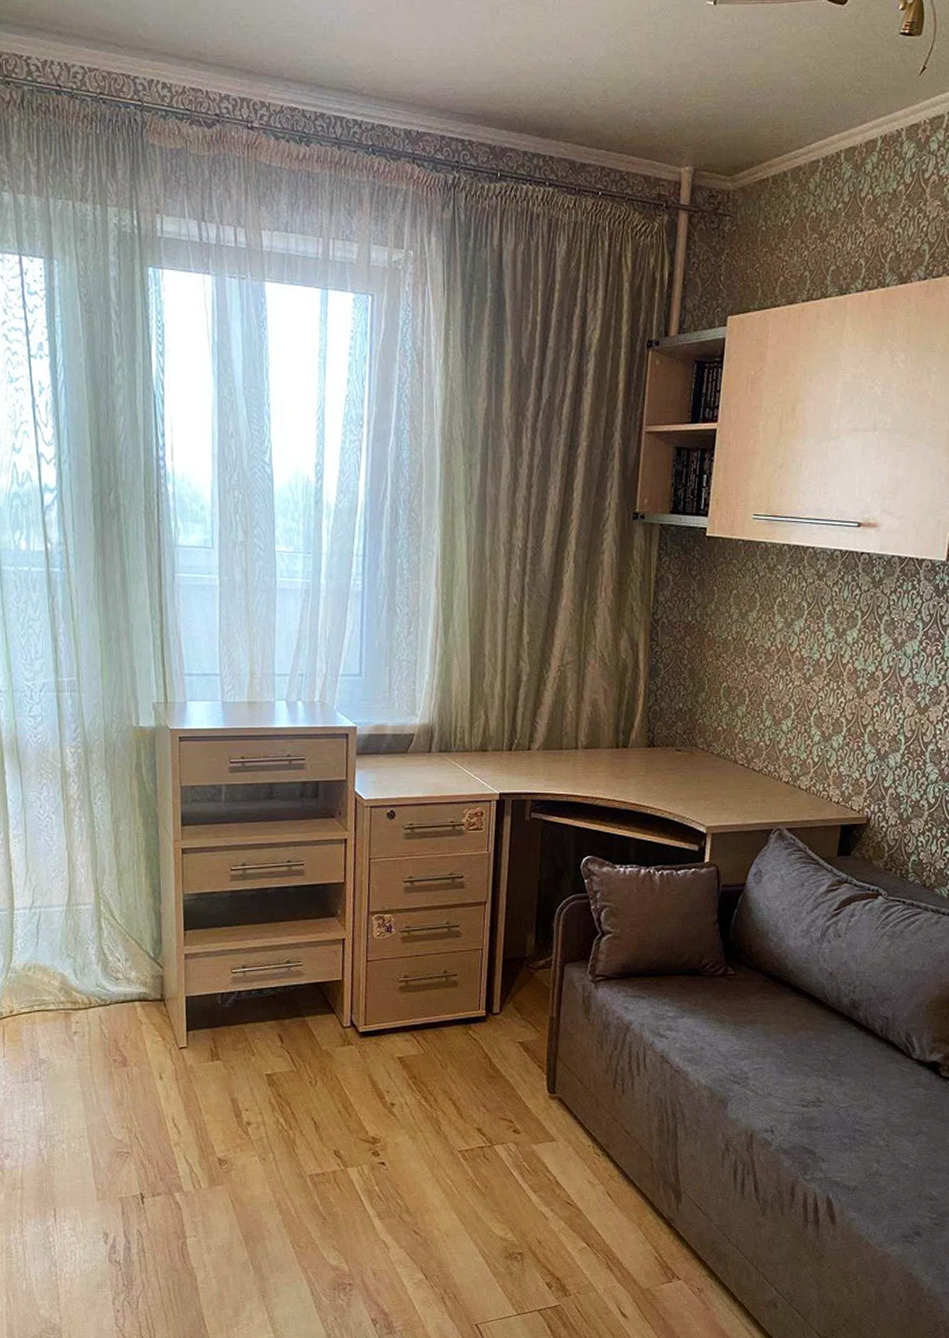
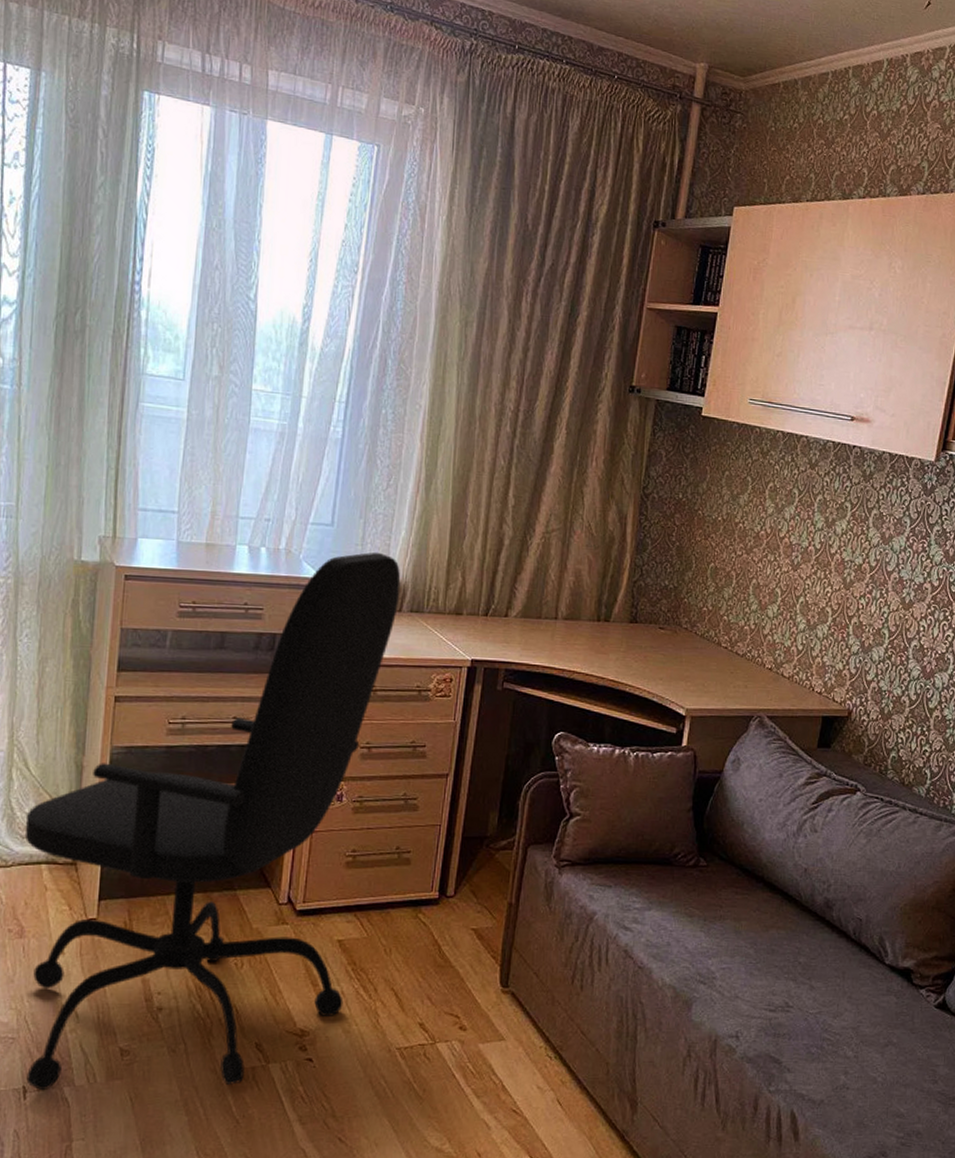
office chair: none [117,697,429,1196] -> present [24,552,401,1090]

